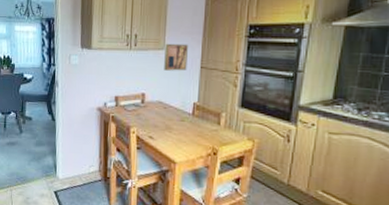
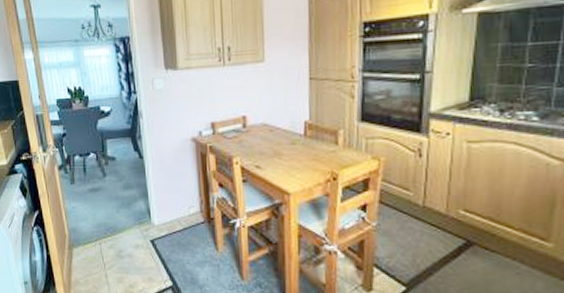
wall art: present [164,43,188,71] -> none [265,52,293,87]

